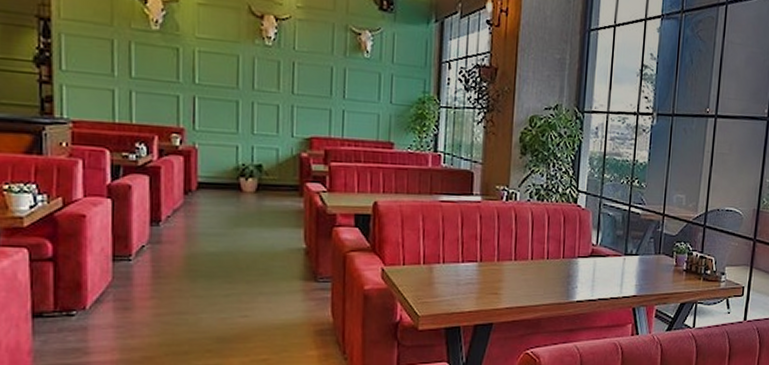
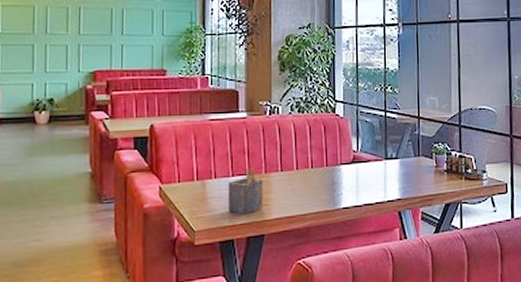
napkin holder: none [456,255,495,303] -> present [228,168,263,215]

